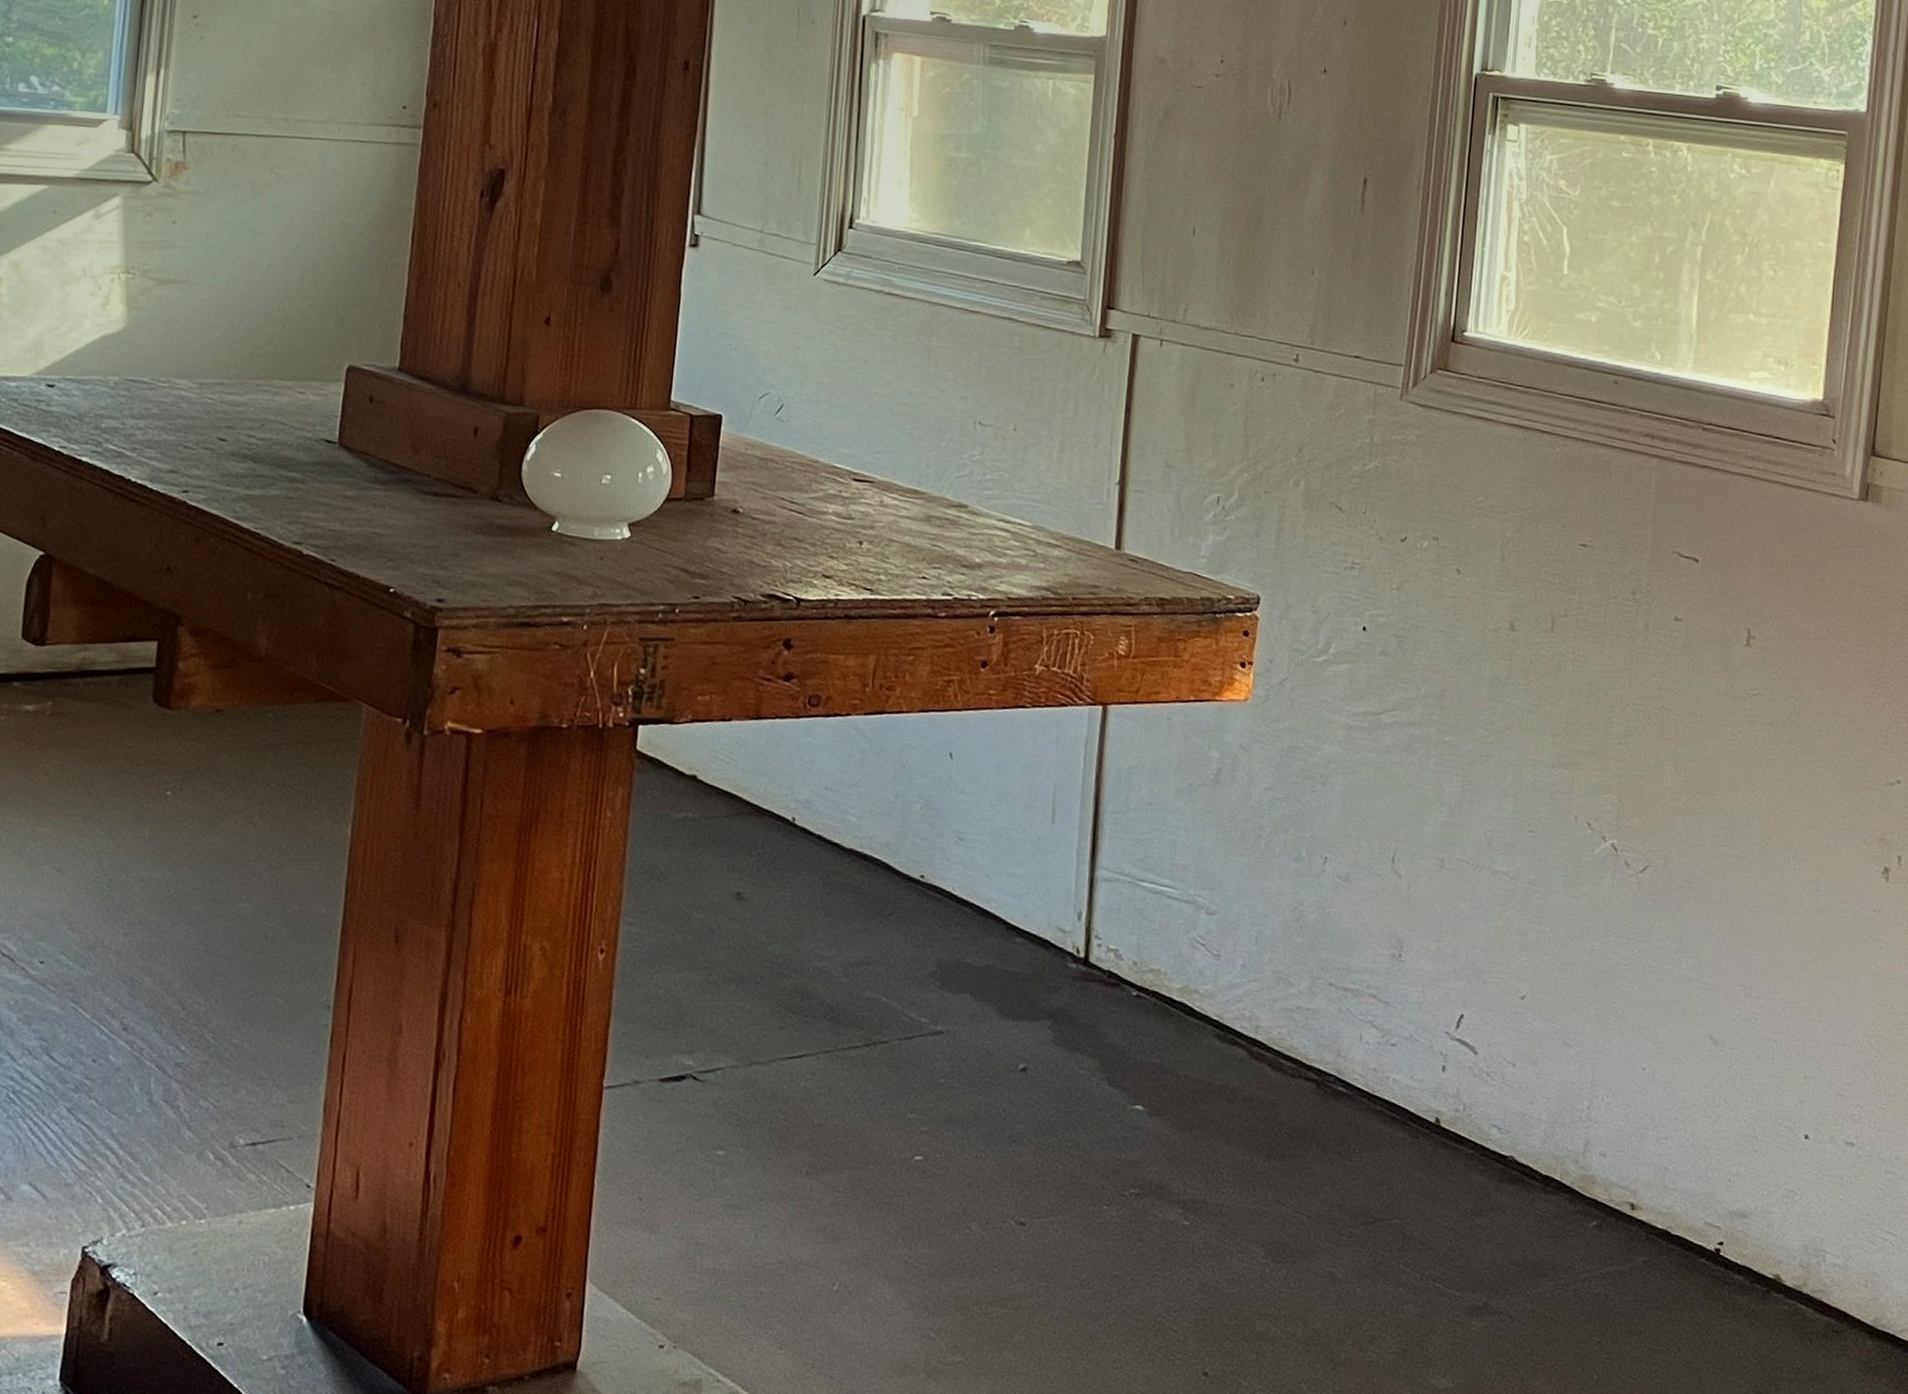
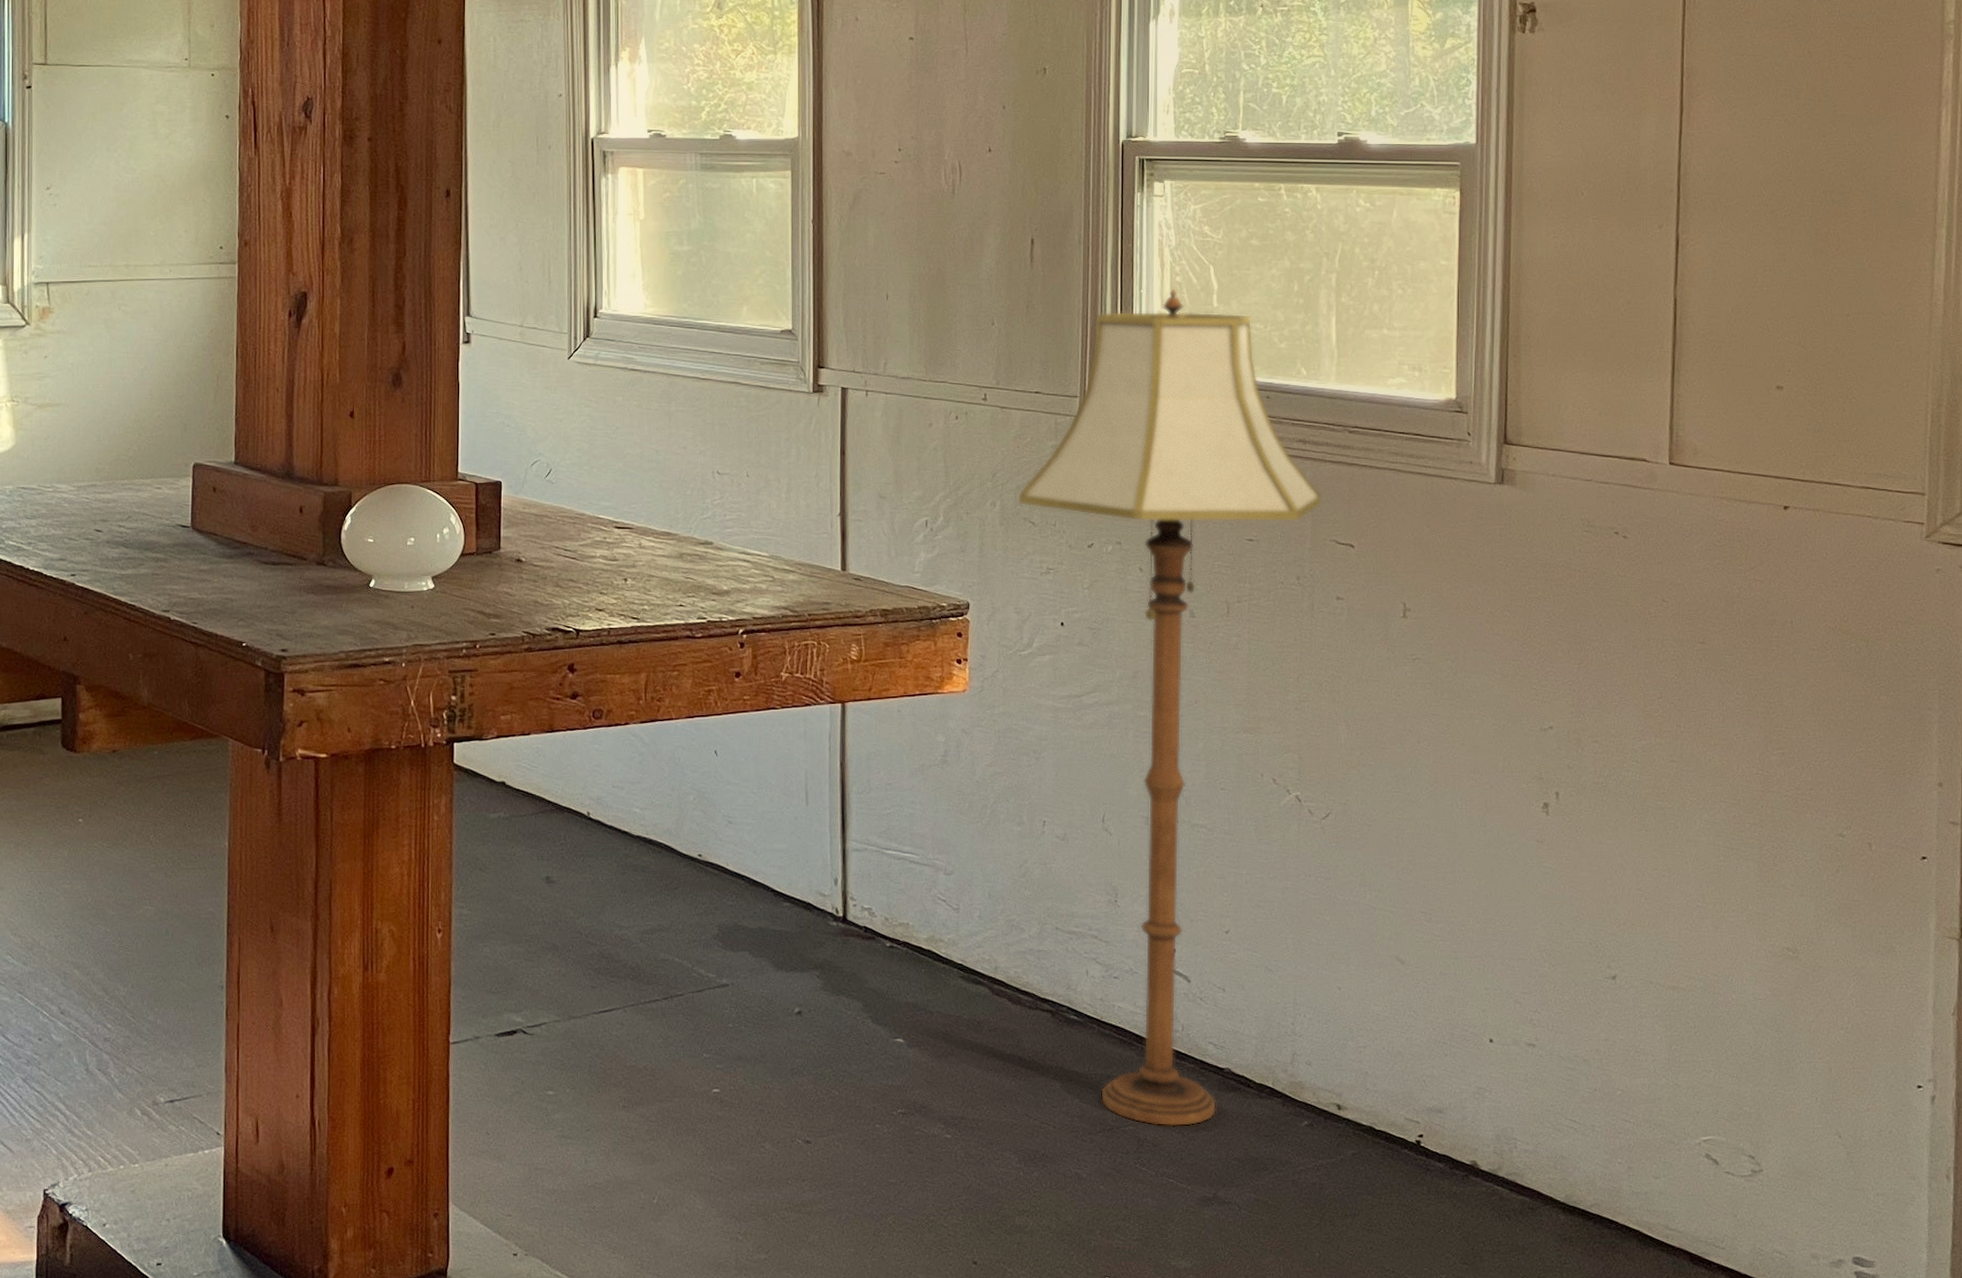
floor lamp: none [1324,248,1668,1223] -> present [1017,288,1323,1127]

